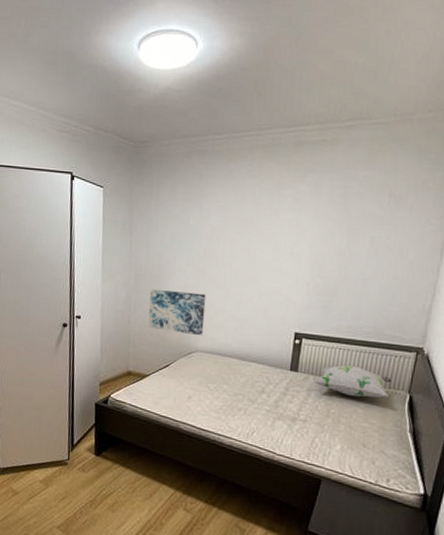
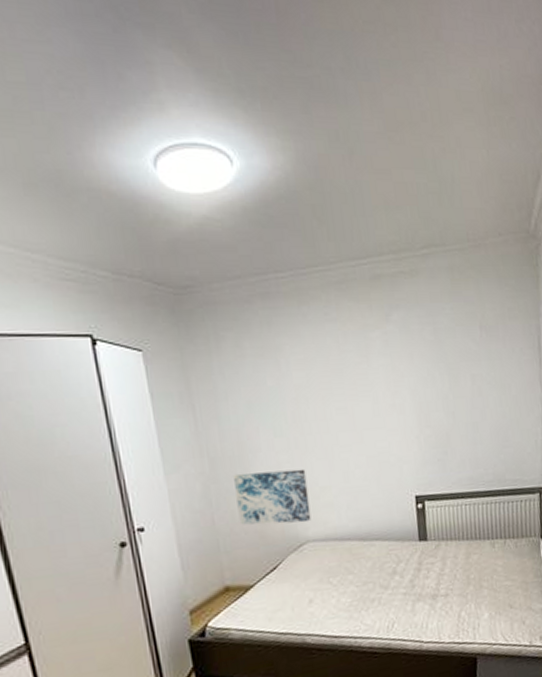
decorative pillow: present [313,364,392,398] -> none [446,520,523,555]

